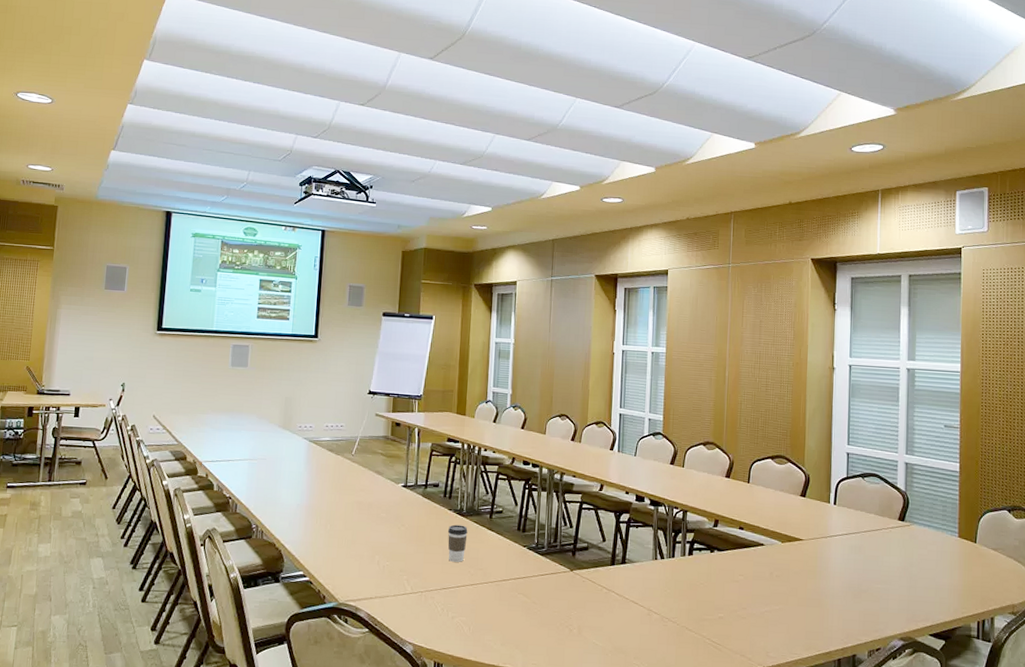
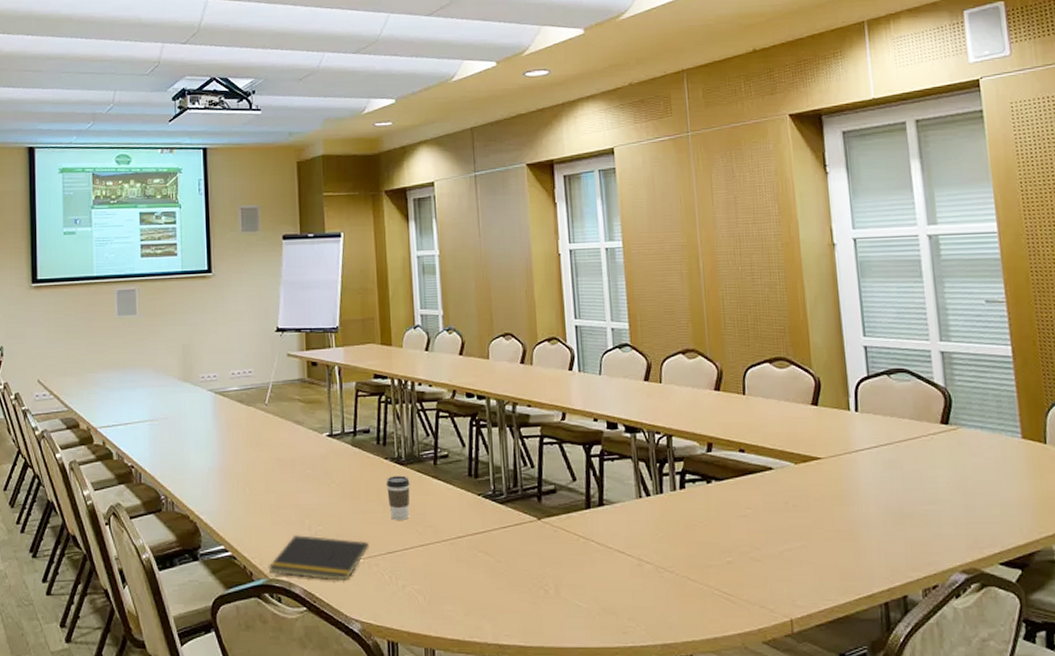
notepad: none [339,567,428,609] -> present [268,534,369,581]

